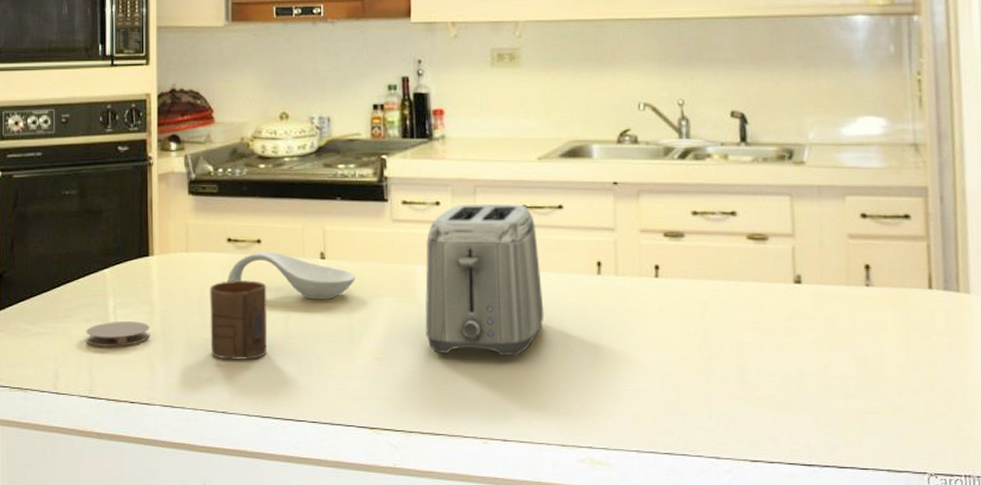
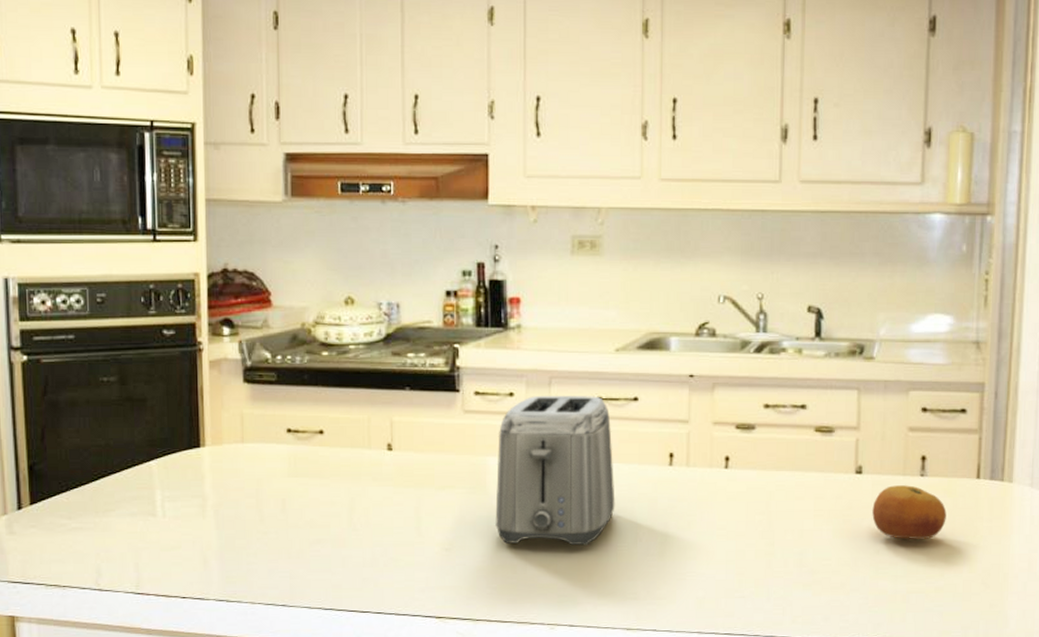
coaster: present [86,322,150,347] -> none [131,515,203,542]
cup: present [209,280,267,360] -> none [267,472,330,553]
spoon rest: present [227,251,356,300] -> none [287,442,424,492]
fruit: none [815,296,899,355] -> present [872,485,947,540]

